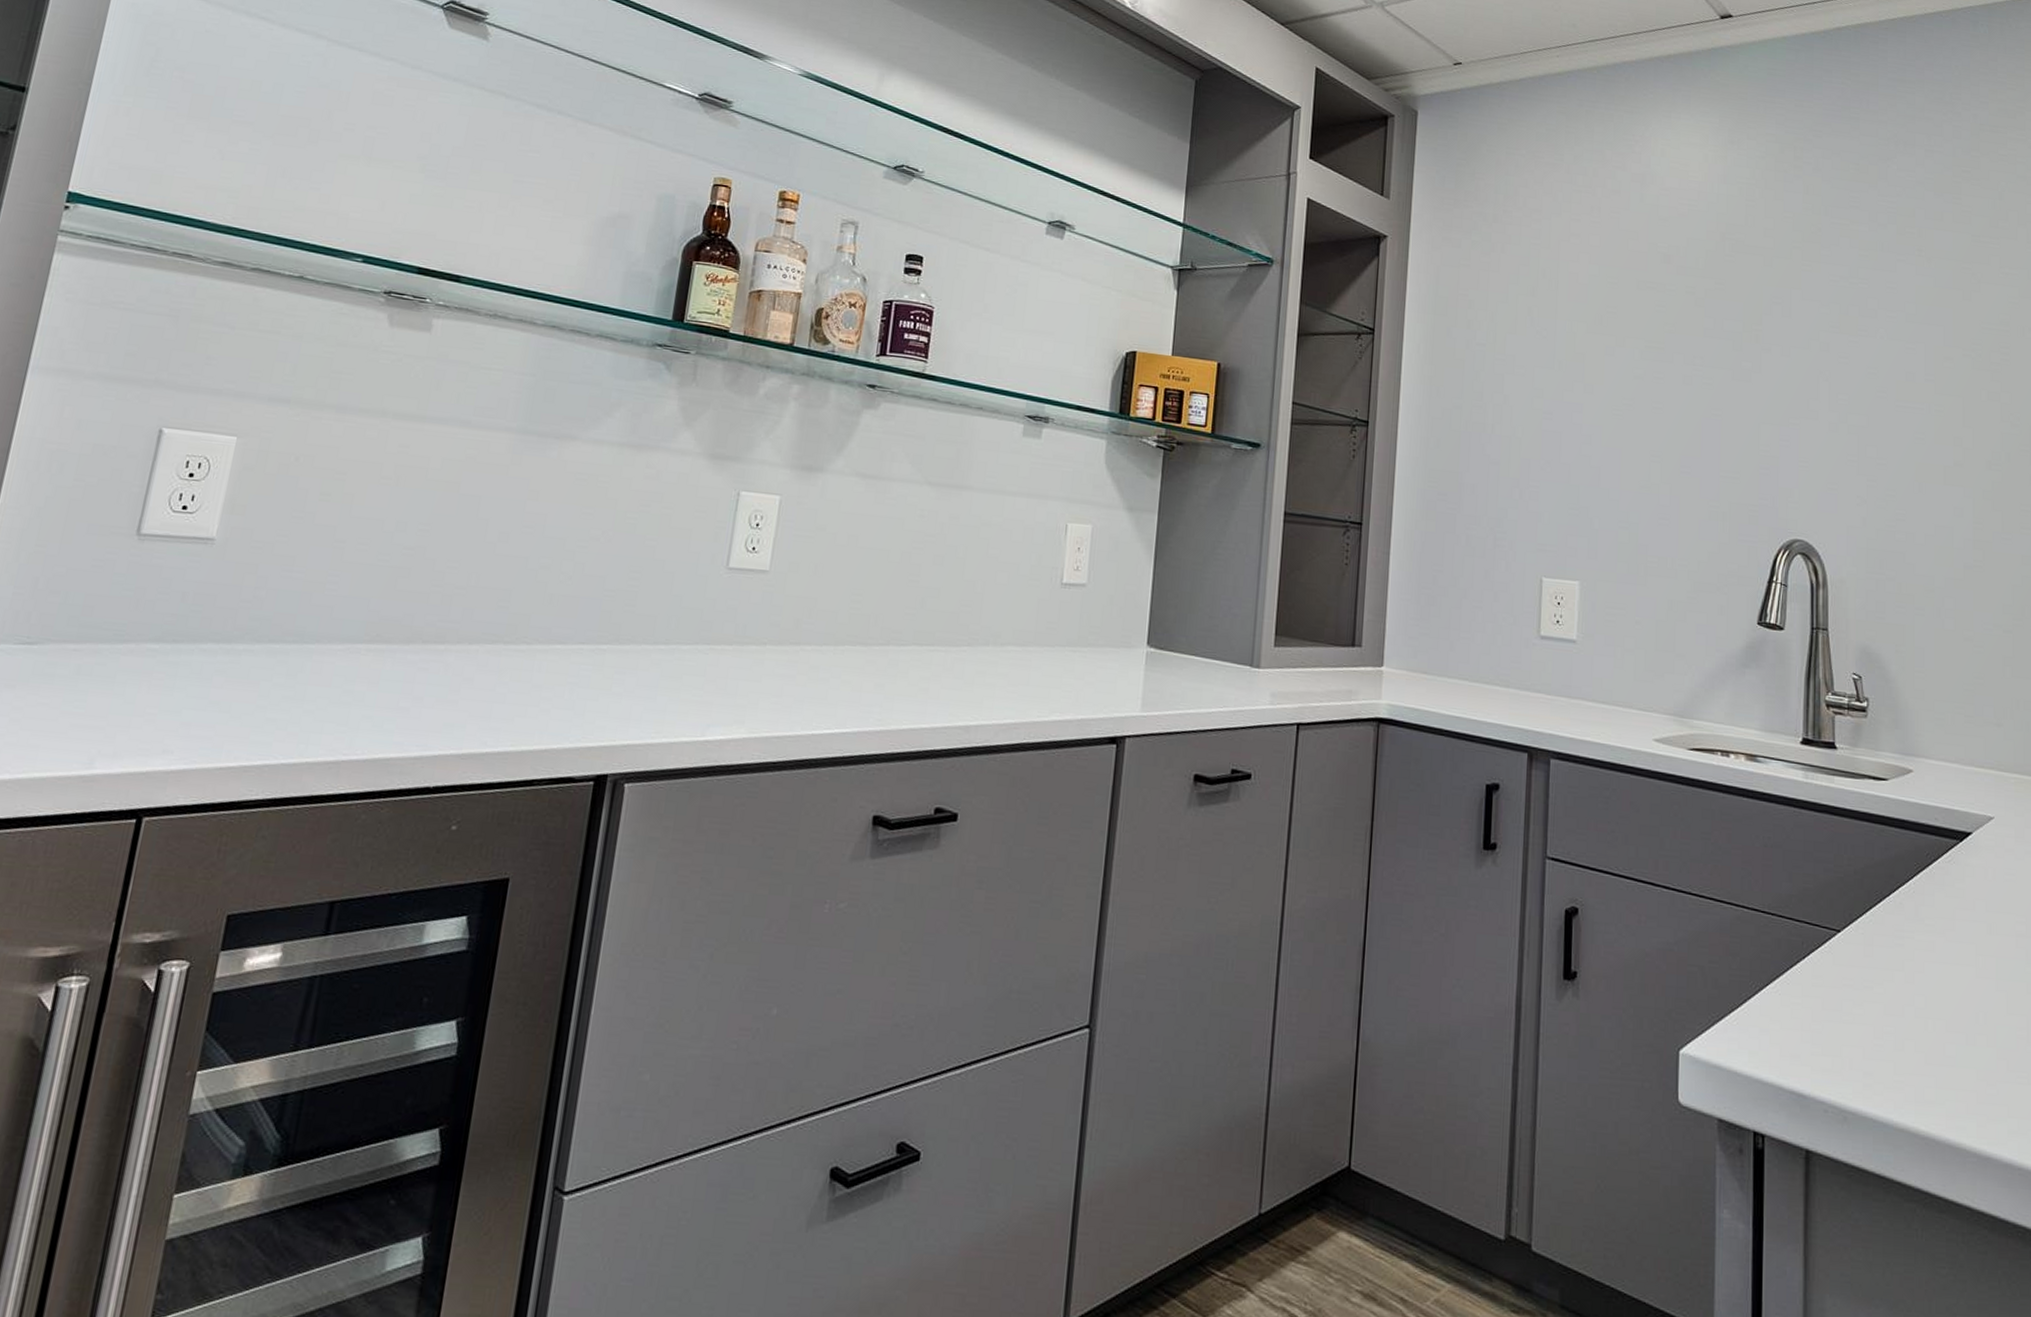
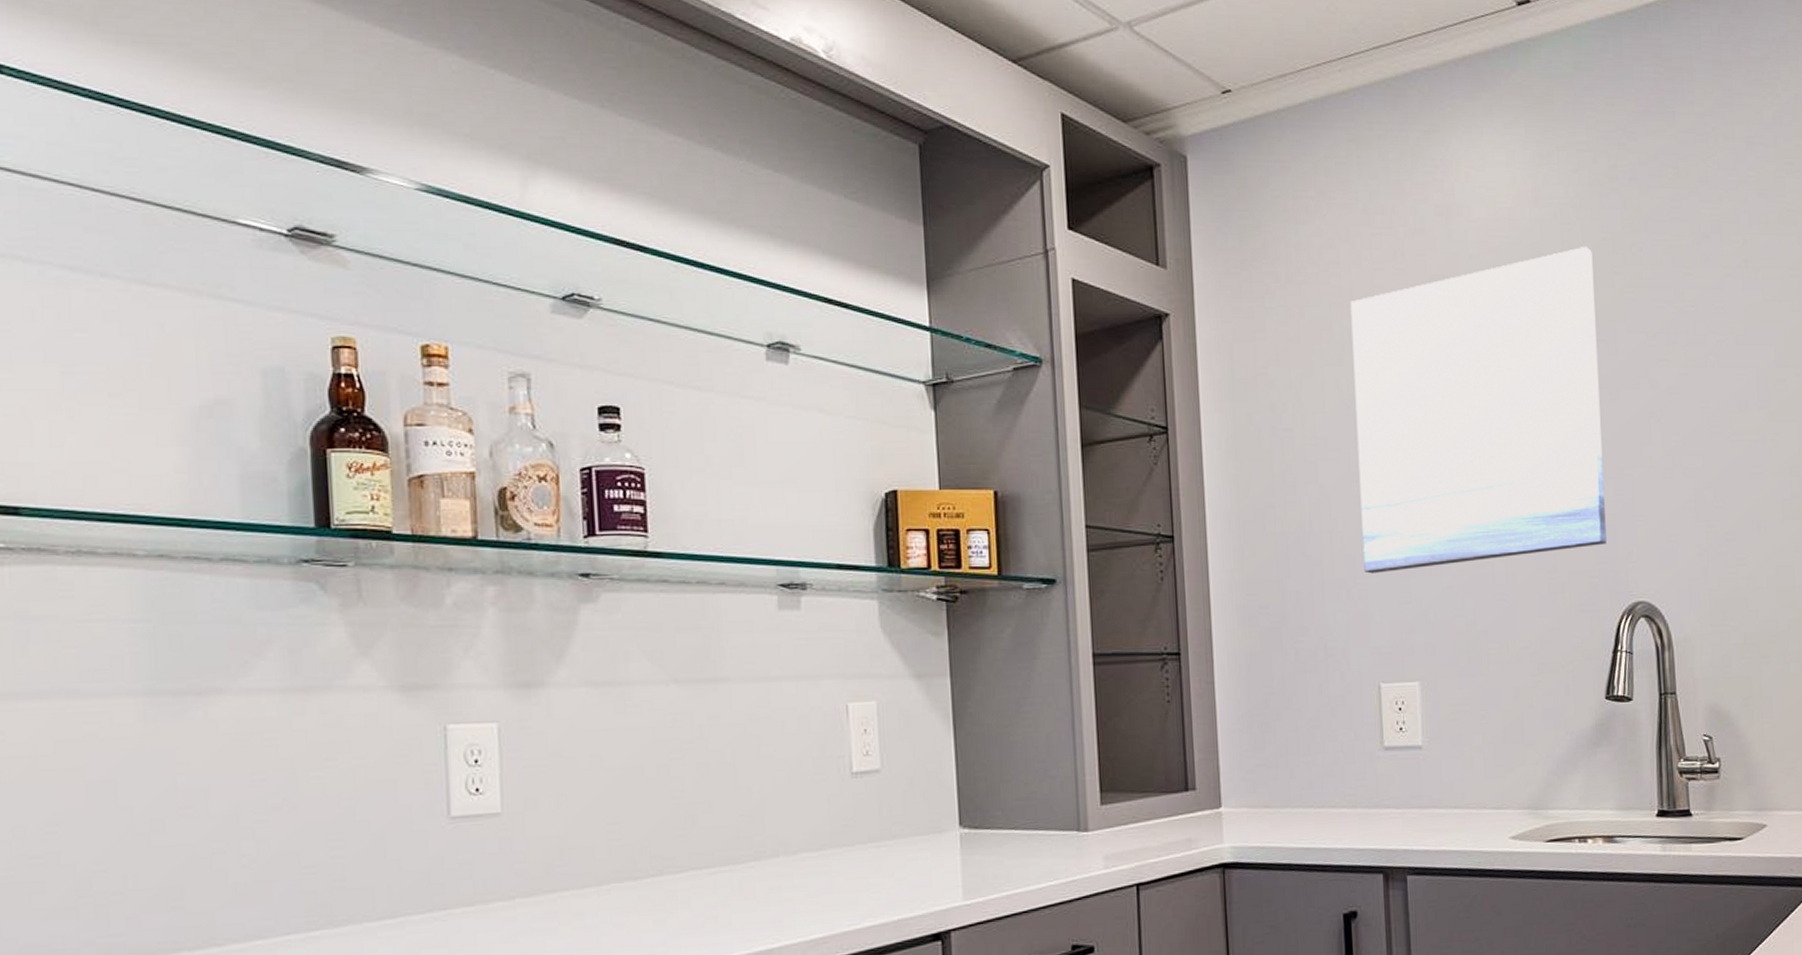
wall art: none [1537,221,1774,483] -> present [1350,247,1607,574]

